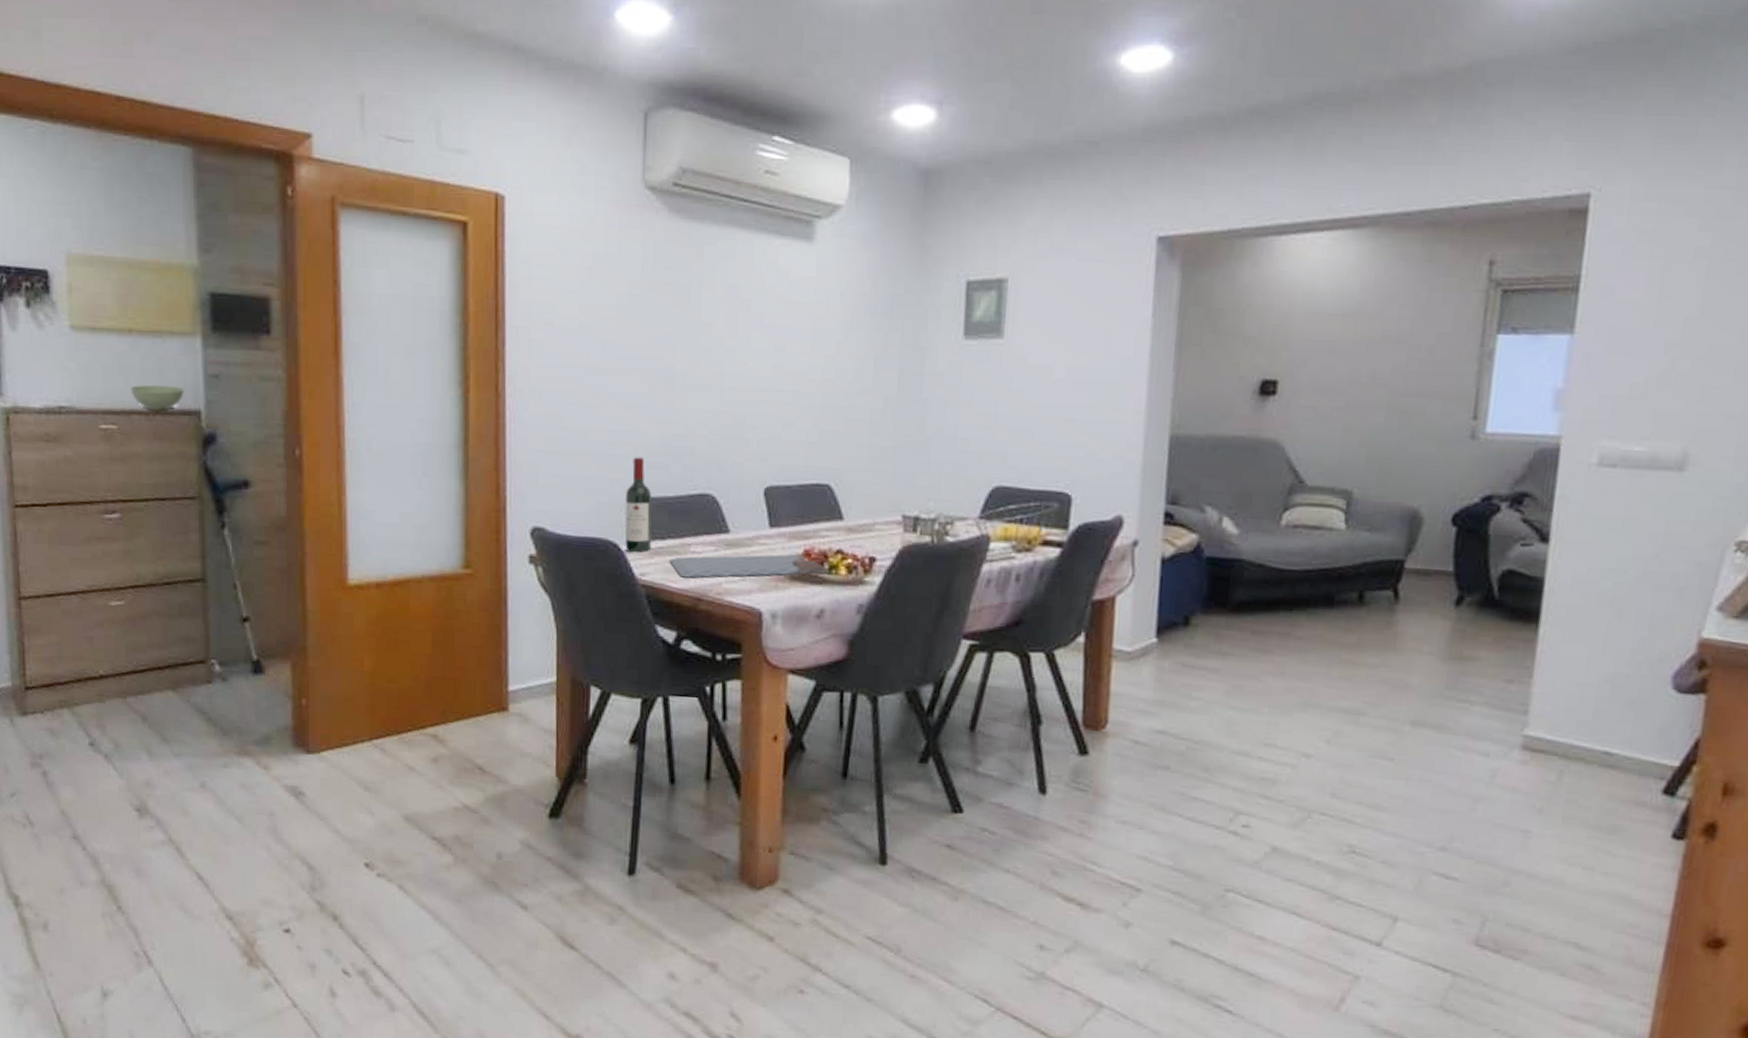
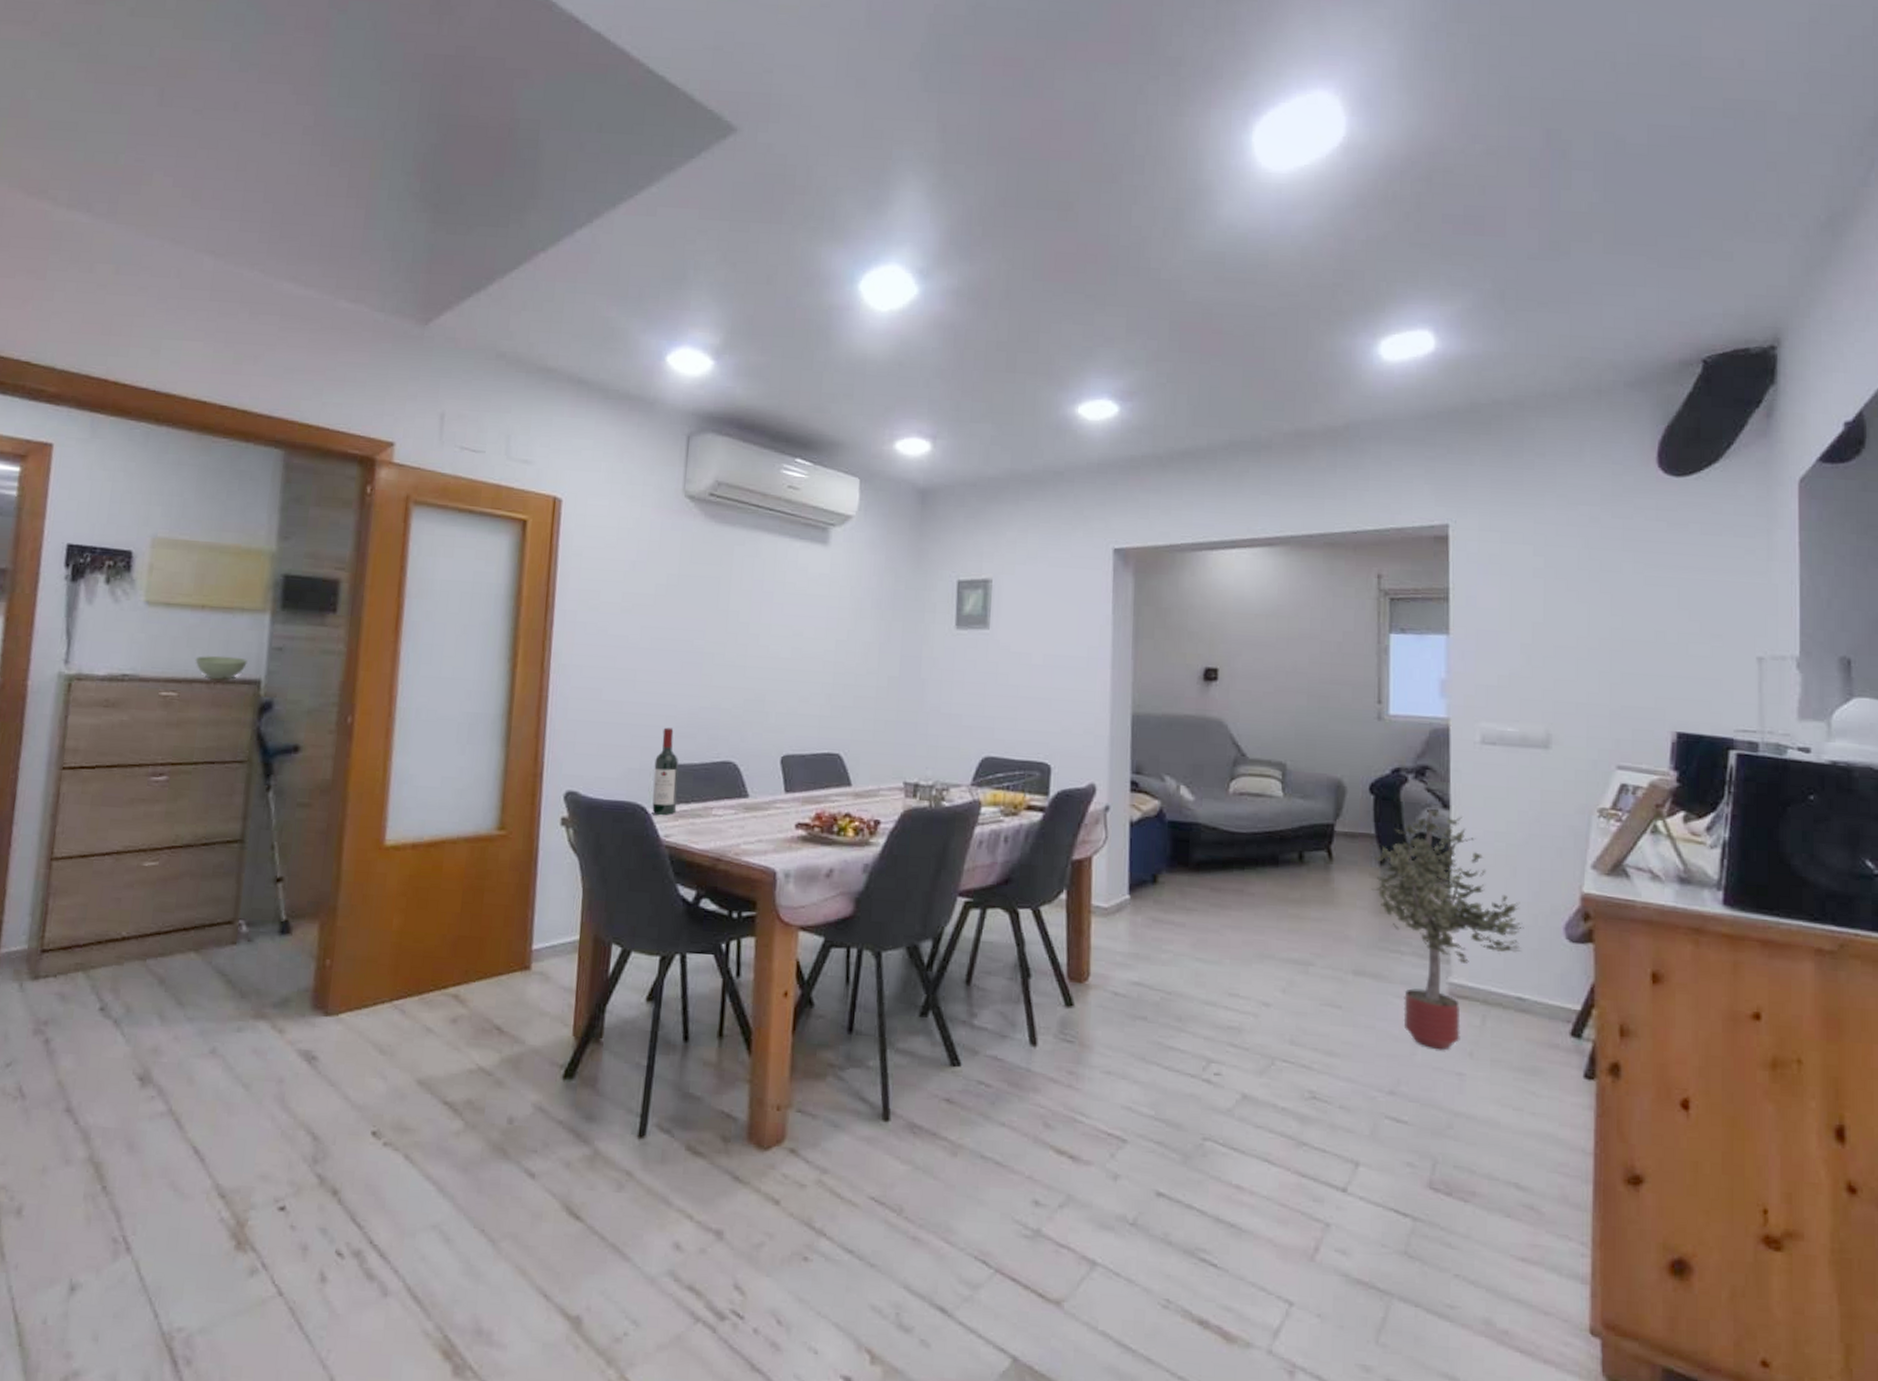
placemat: present [669,554,831,578] -> none [692,817,840,840]
potted tree: none [1442,543,1623,806] -> present [1371,809,1524,1050]

